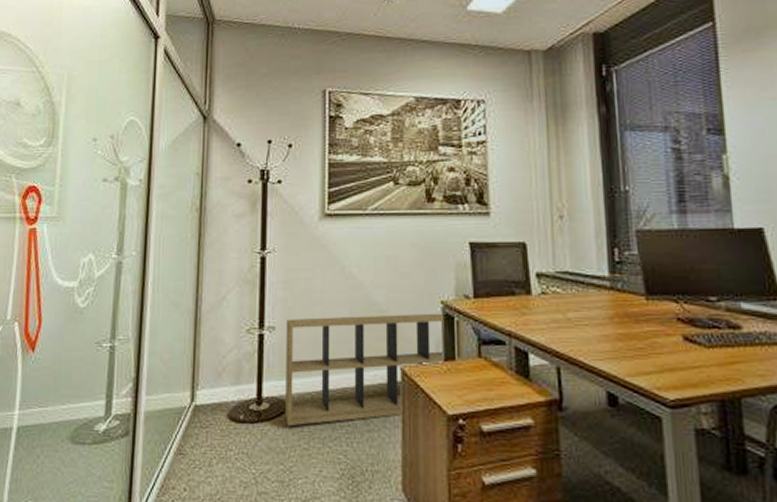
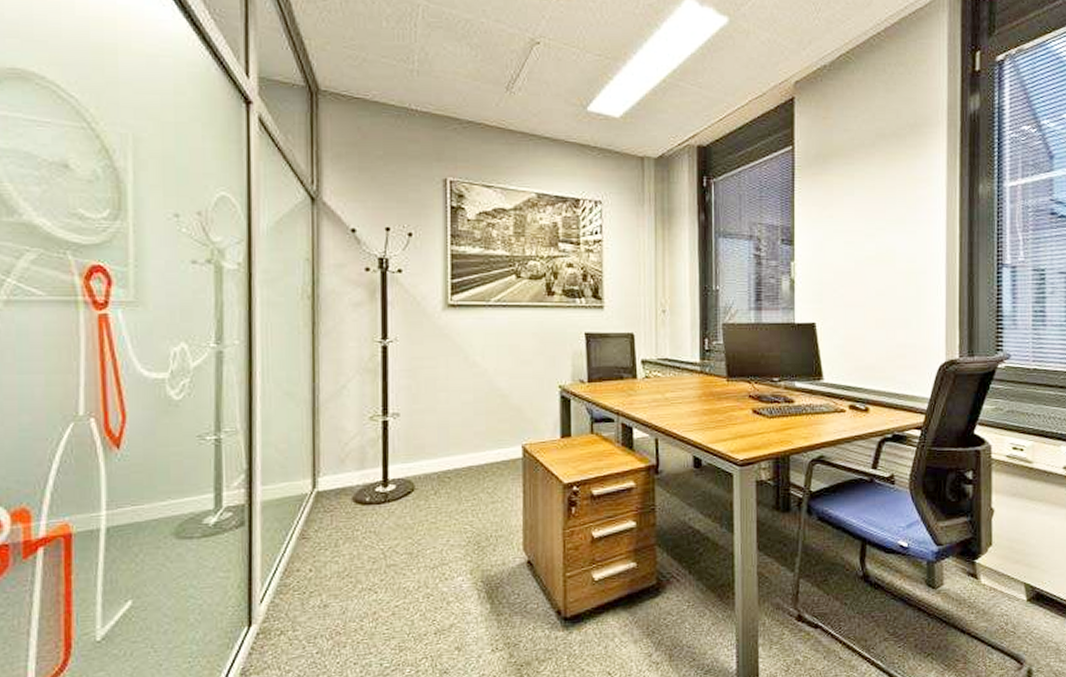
shelving unit: present [285,313,464,427] -> none [411,396,578,505]

